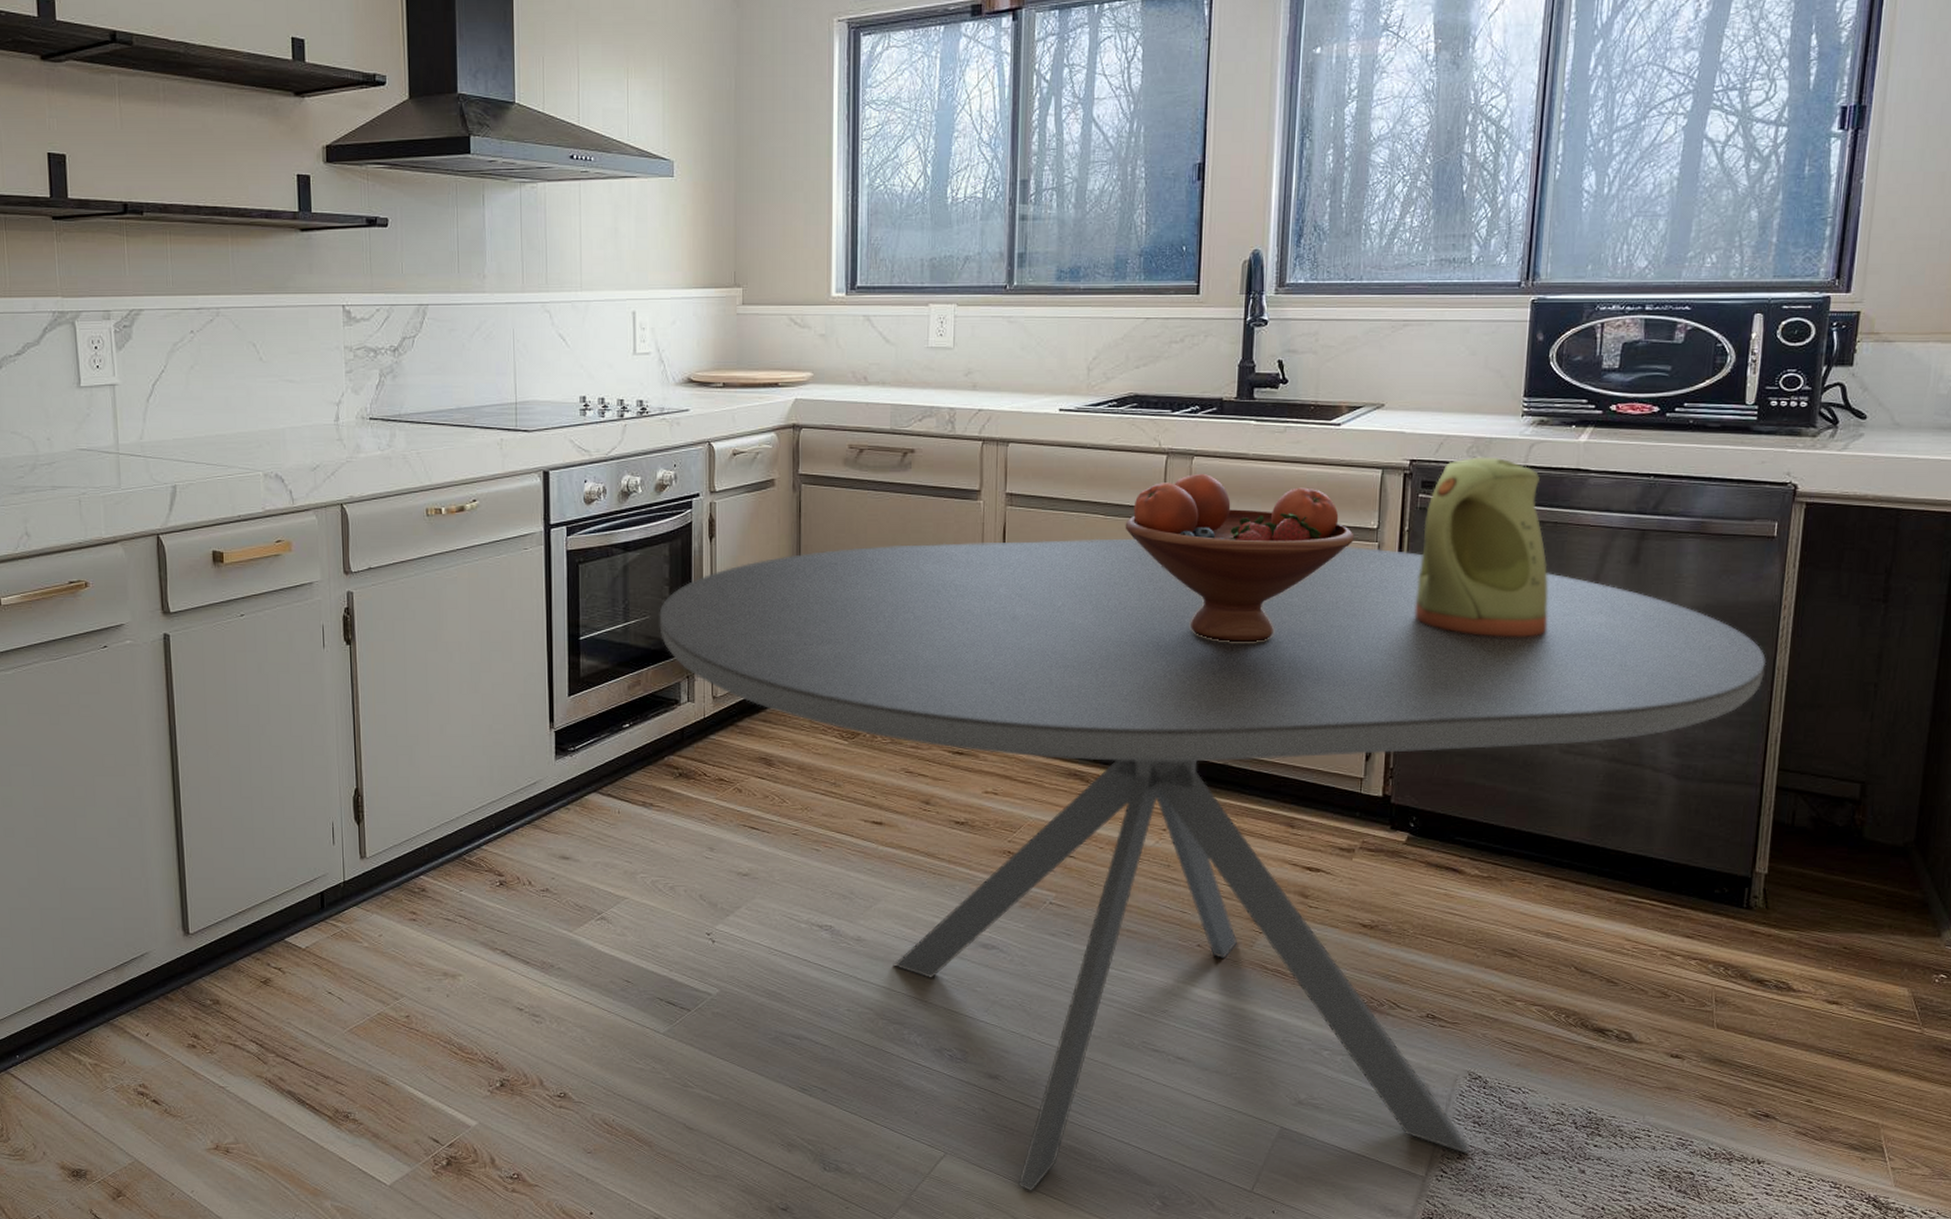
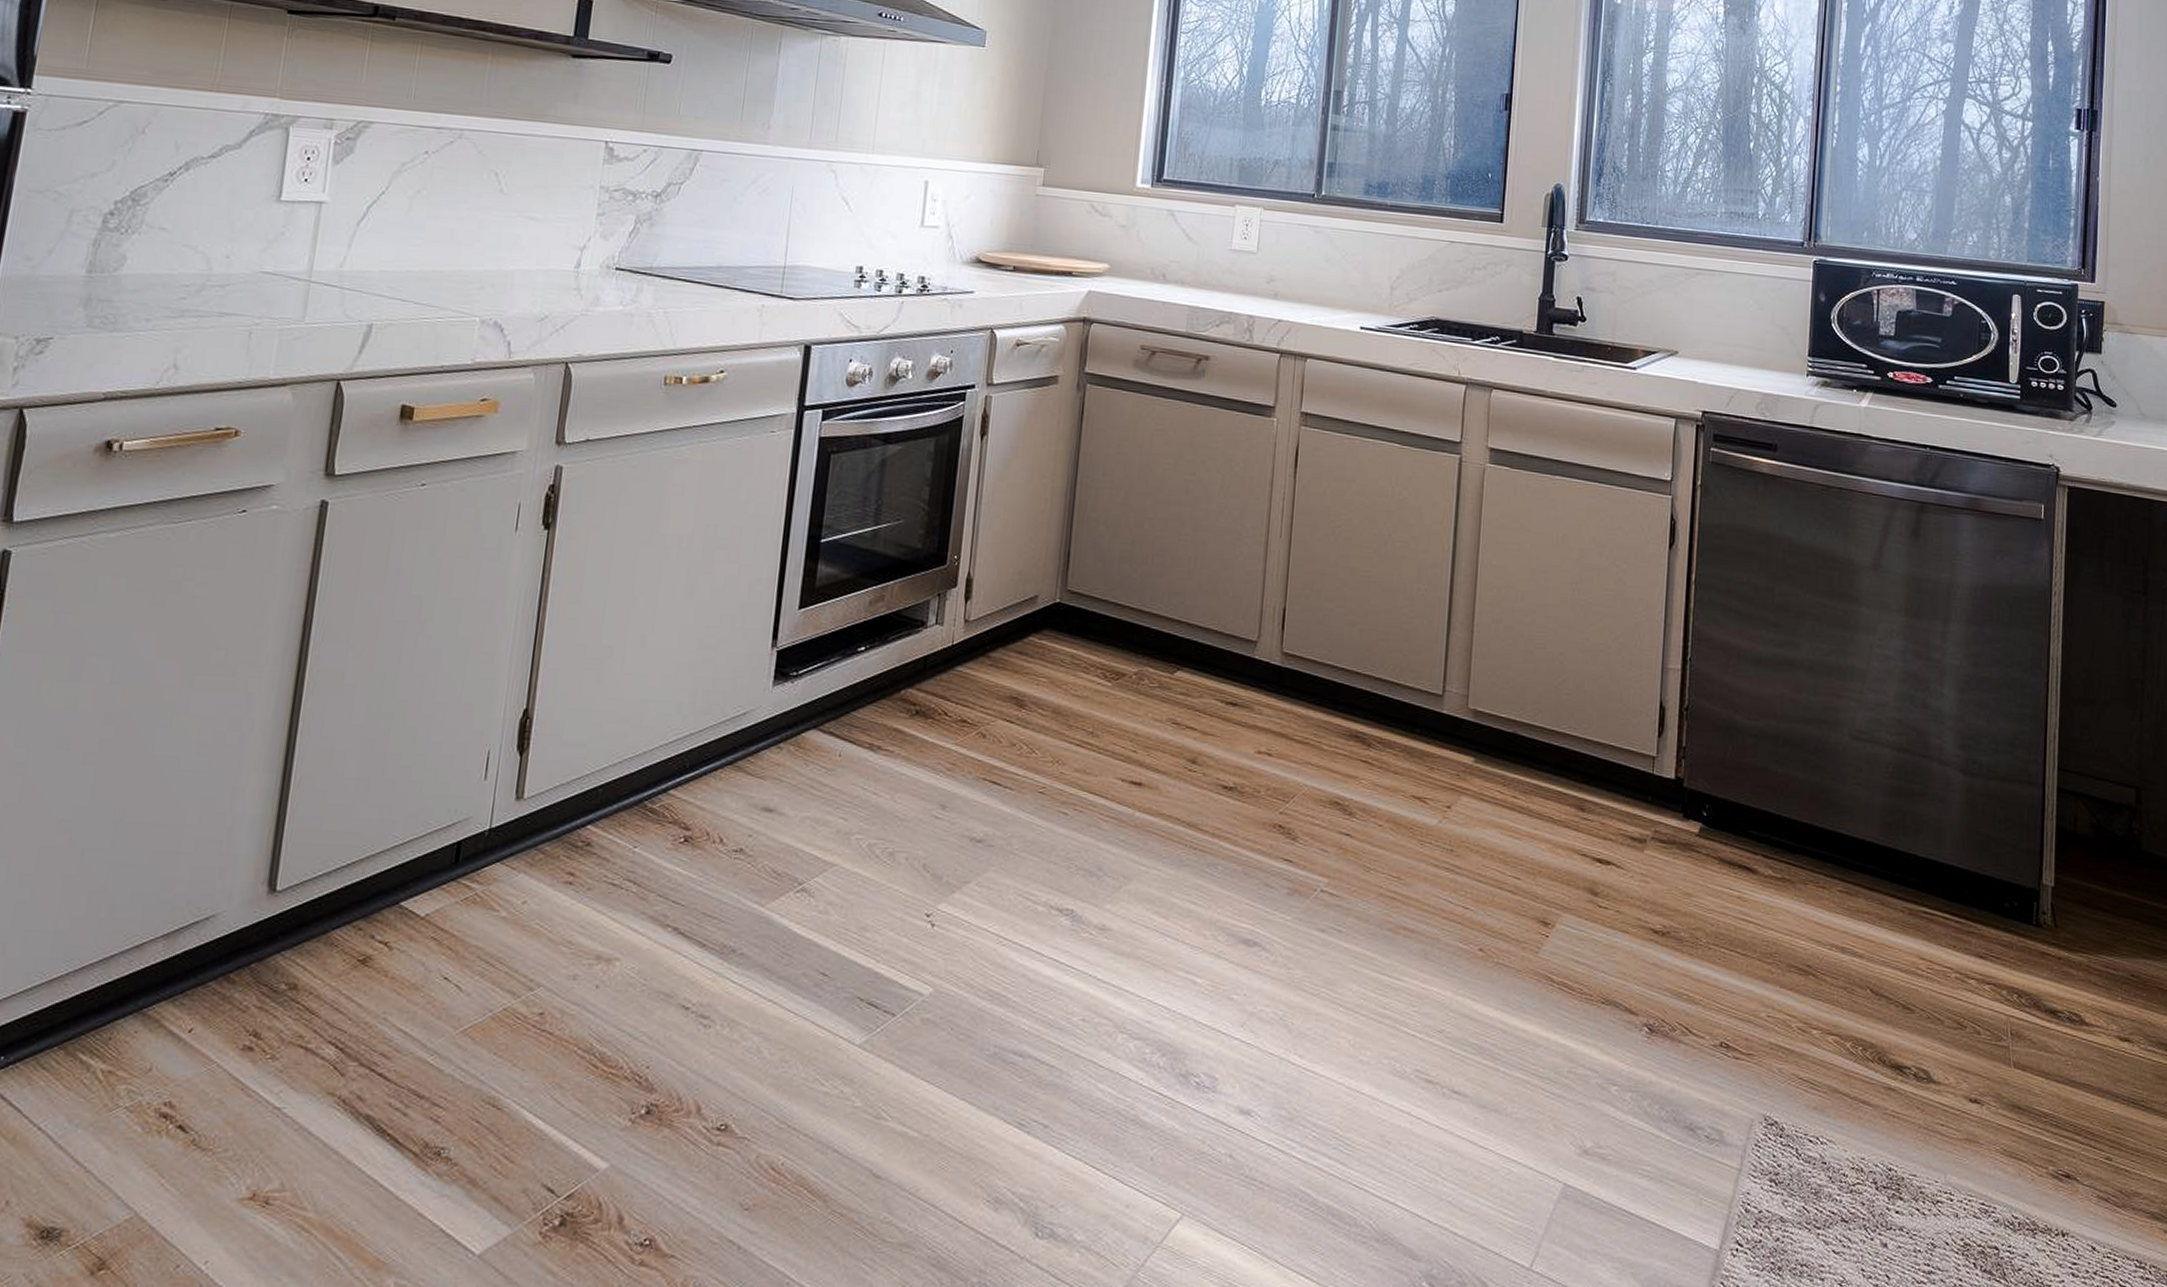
dining table: present [659,538,1767,1191] -> none [913,459,2041,1267]
fruit bowl: present [1125,473,1354,642] -> none [1420,407,1649,595]
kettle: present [1414,456,1548,637] -> none [1707,413,1835,609]

